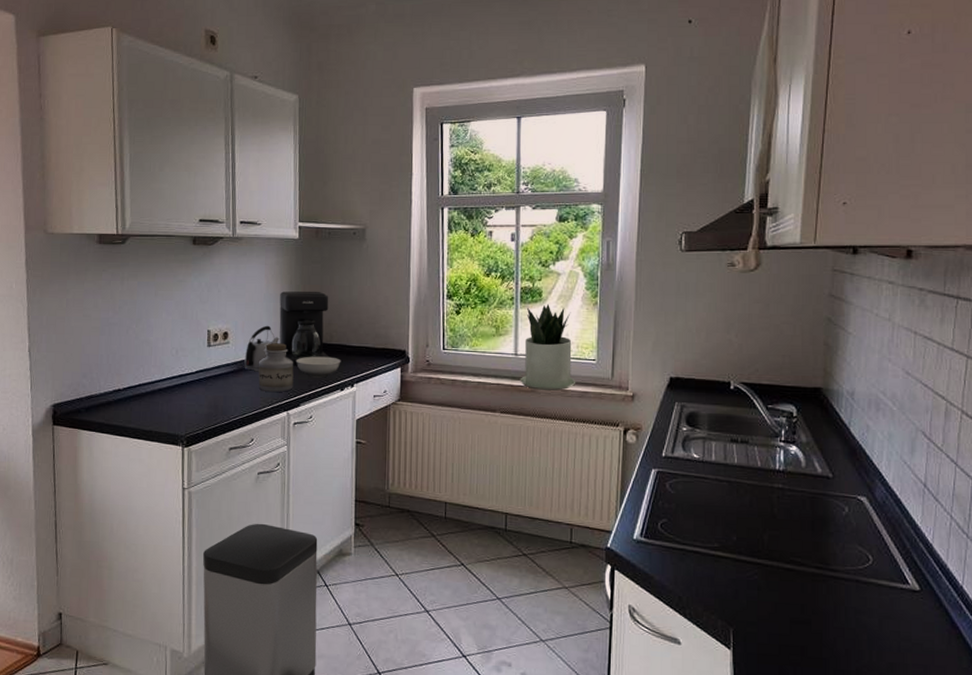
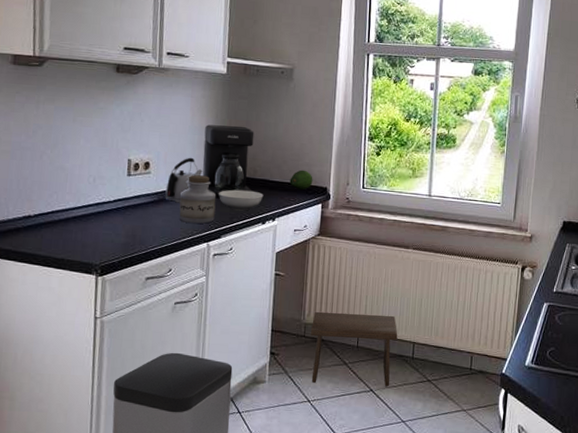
fruit: none [367,333,391,354] -> present [289,170,313,191]
step stool: none [395,480,488,560] -> present [310,311,398,386]
planter: present [520,304,576,391] -> none [432,150,483,230]

